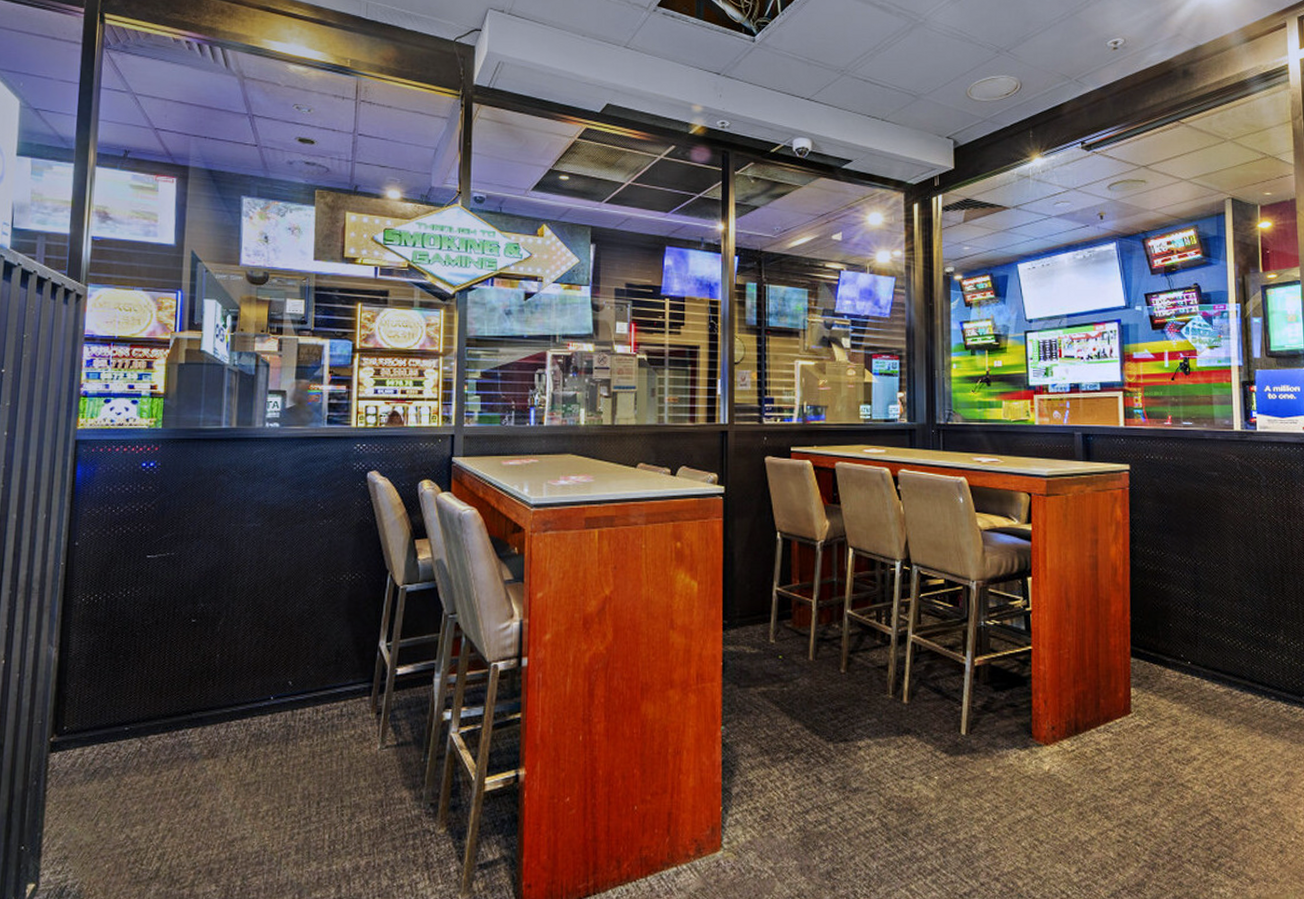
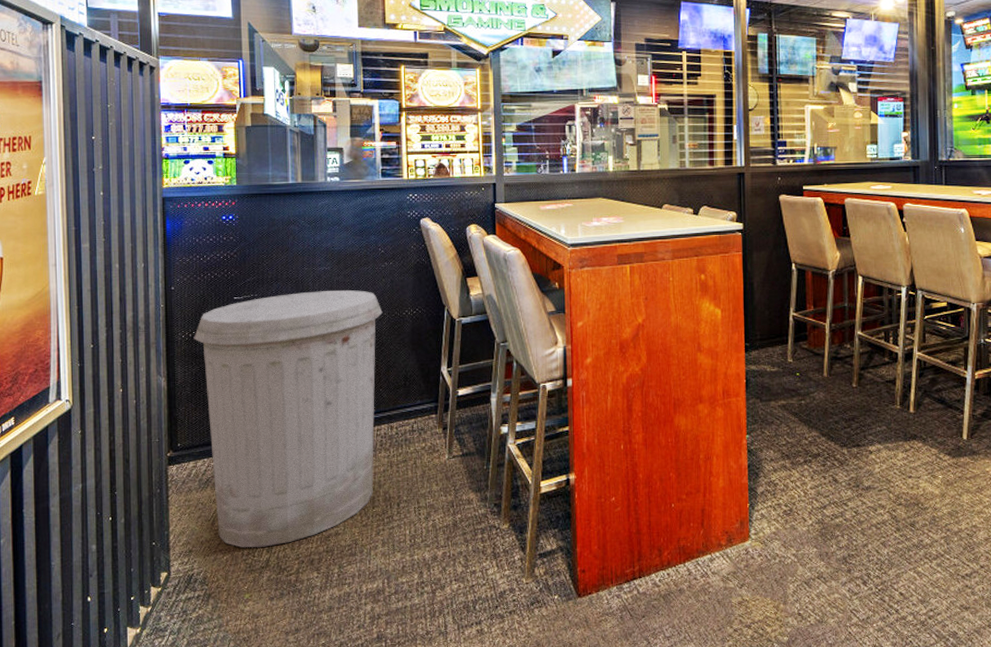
trash can: none [95,551,317,854] -> present [193,290,383,547]

